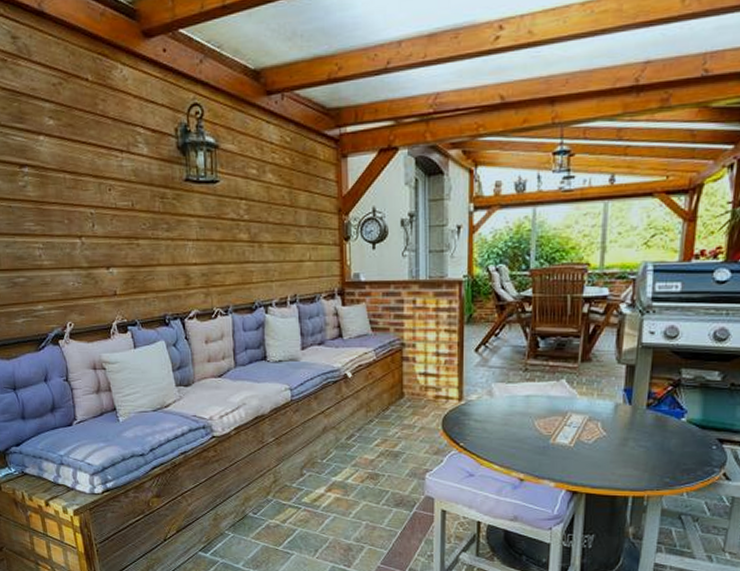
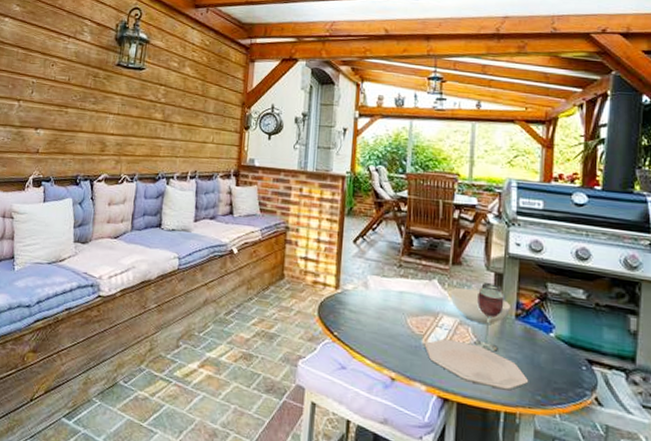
plate: none [552,436,658,477] -> present [424,338,529,390]
bowl: none [579,384,643,417] -> present [450,287,512,324]
wineglass: none [604,377,636,442] -> present [474,283,504,351]

